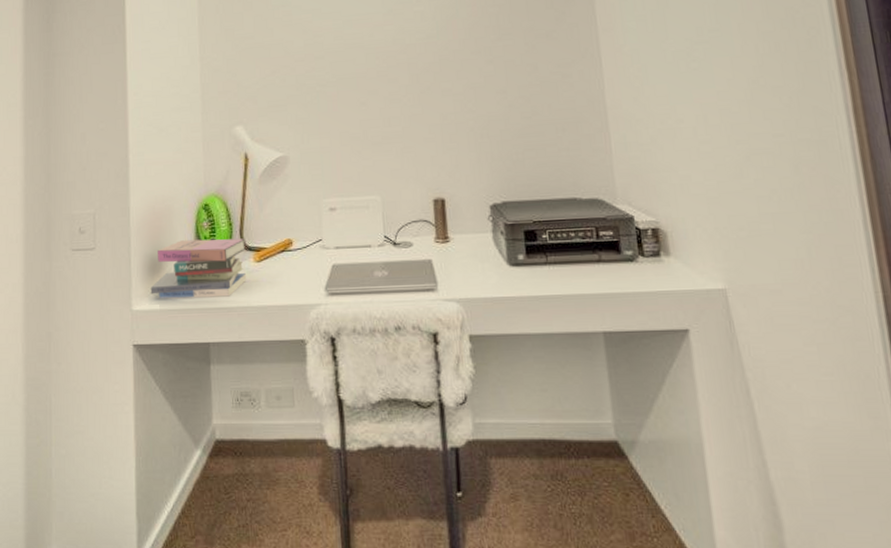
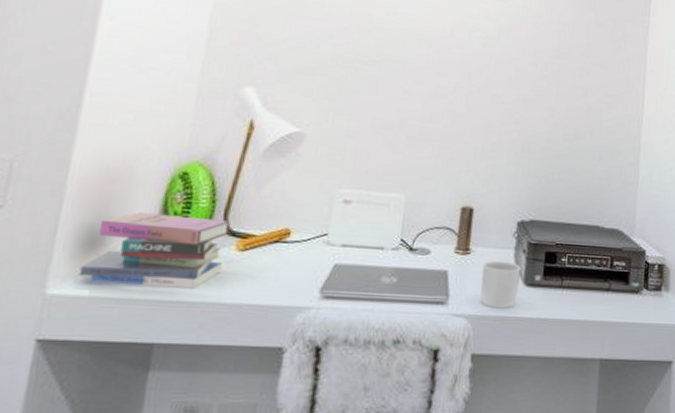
mug: none [463,244,504,291] -> present [480,260,522,309]

